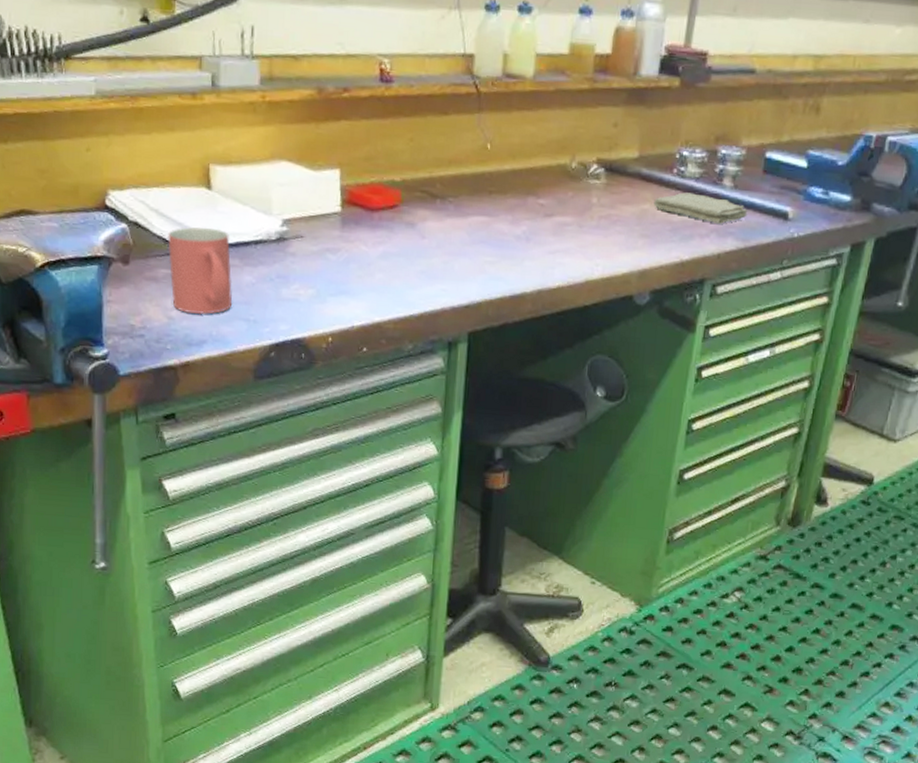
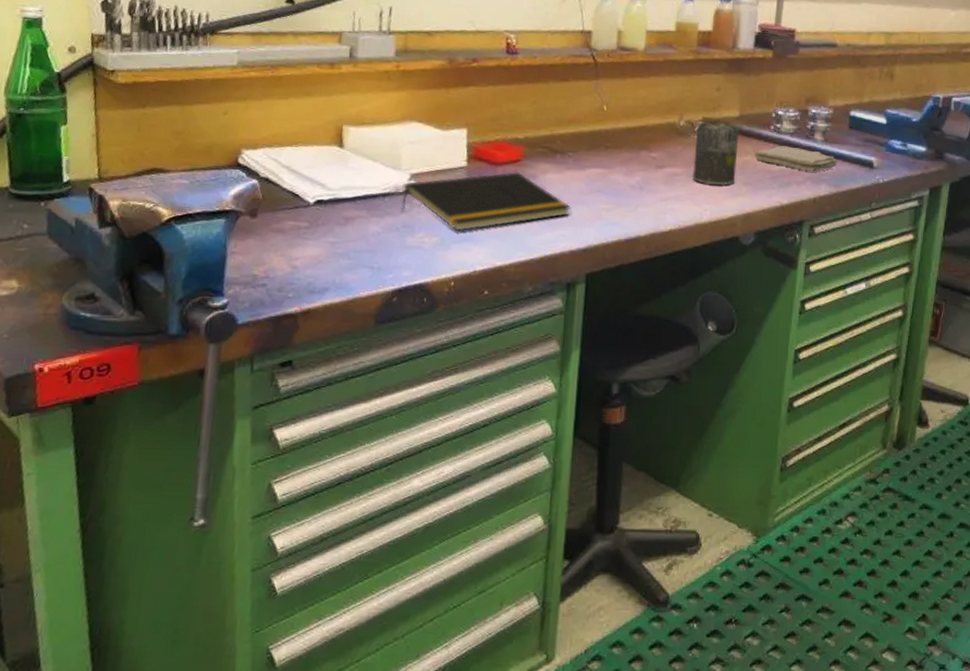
mug: present [167,227,233,315] -> none [296,181,359,264]
notepad: none [274,218,453,284] -> present [401,171,572,232]
can: none [584,163,638,237] -> present [692,121,739,185]

